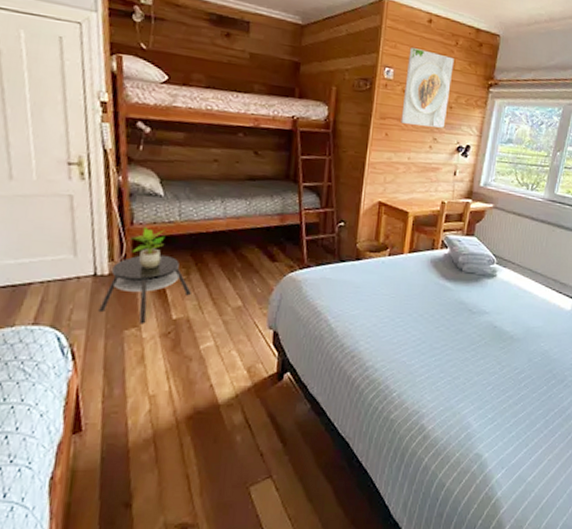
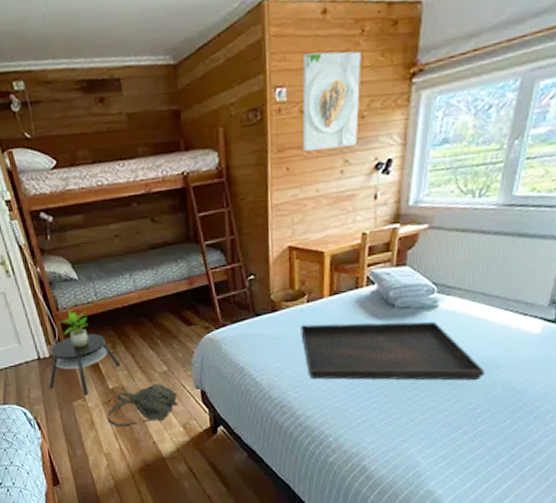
backpack: none [161,320,249,365] -> present [106,384,178,427]
serving tray: none [379,276,529,346] -> present [300,321,485,381]

